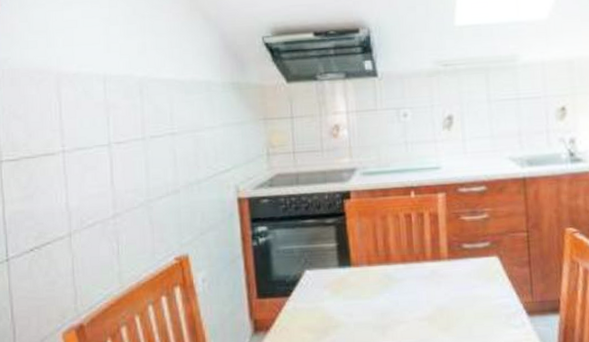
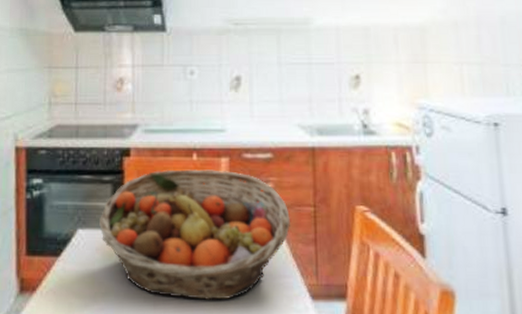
fruit basket: none [324,205,506,325] -> present [98,169,291,301]

